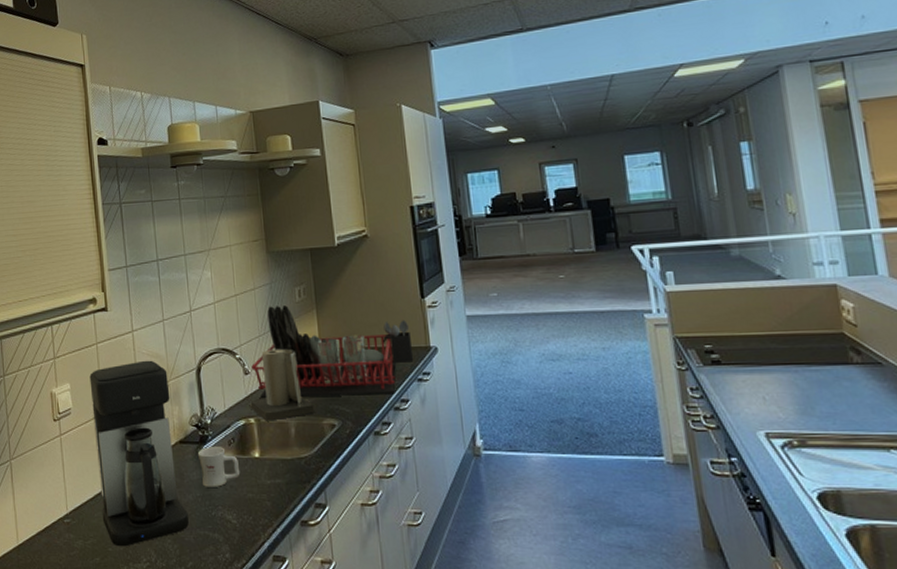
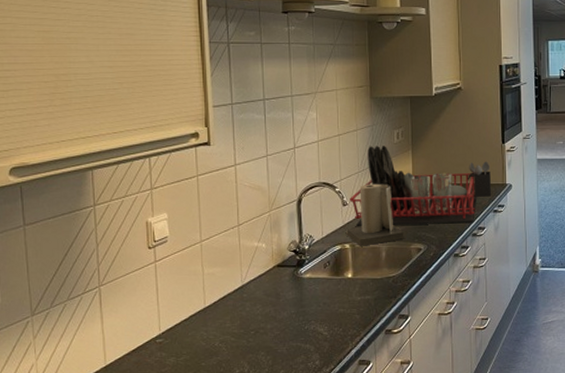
coffee maker: present [89,360,189,547] -> none [188,192,282,361]
mug: present [198,445,241,488] -> none [295,268,334,306]

